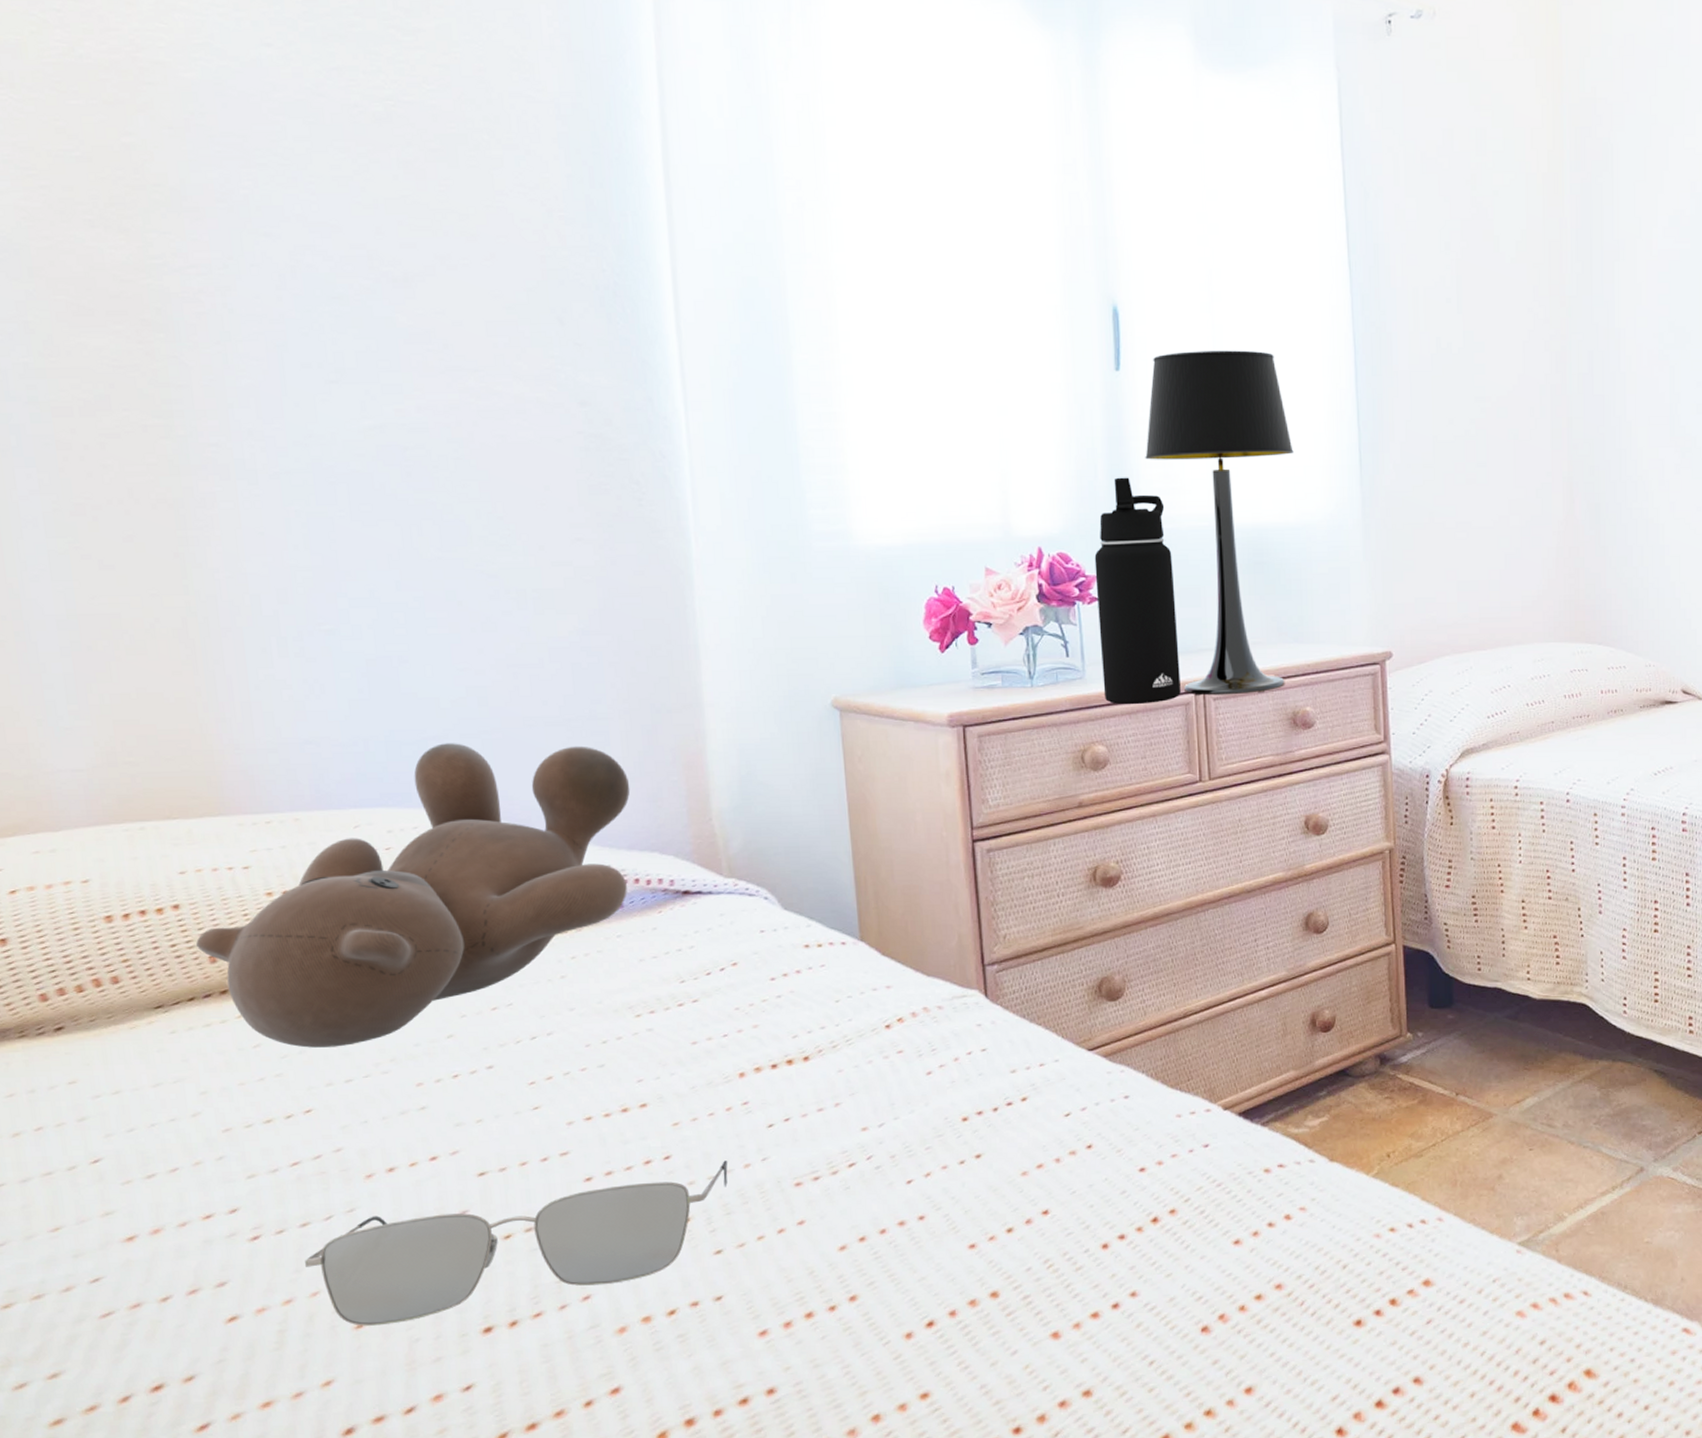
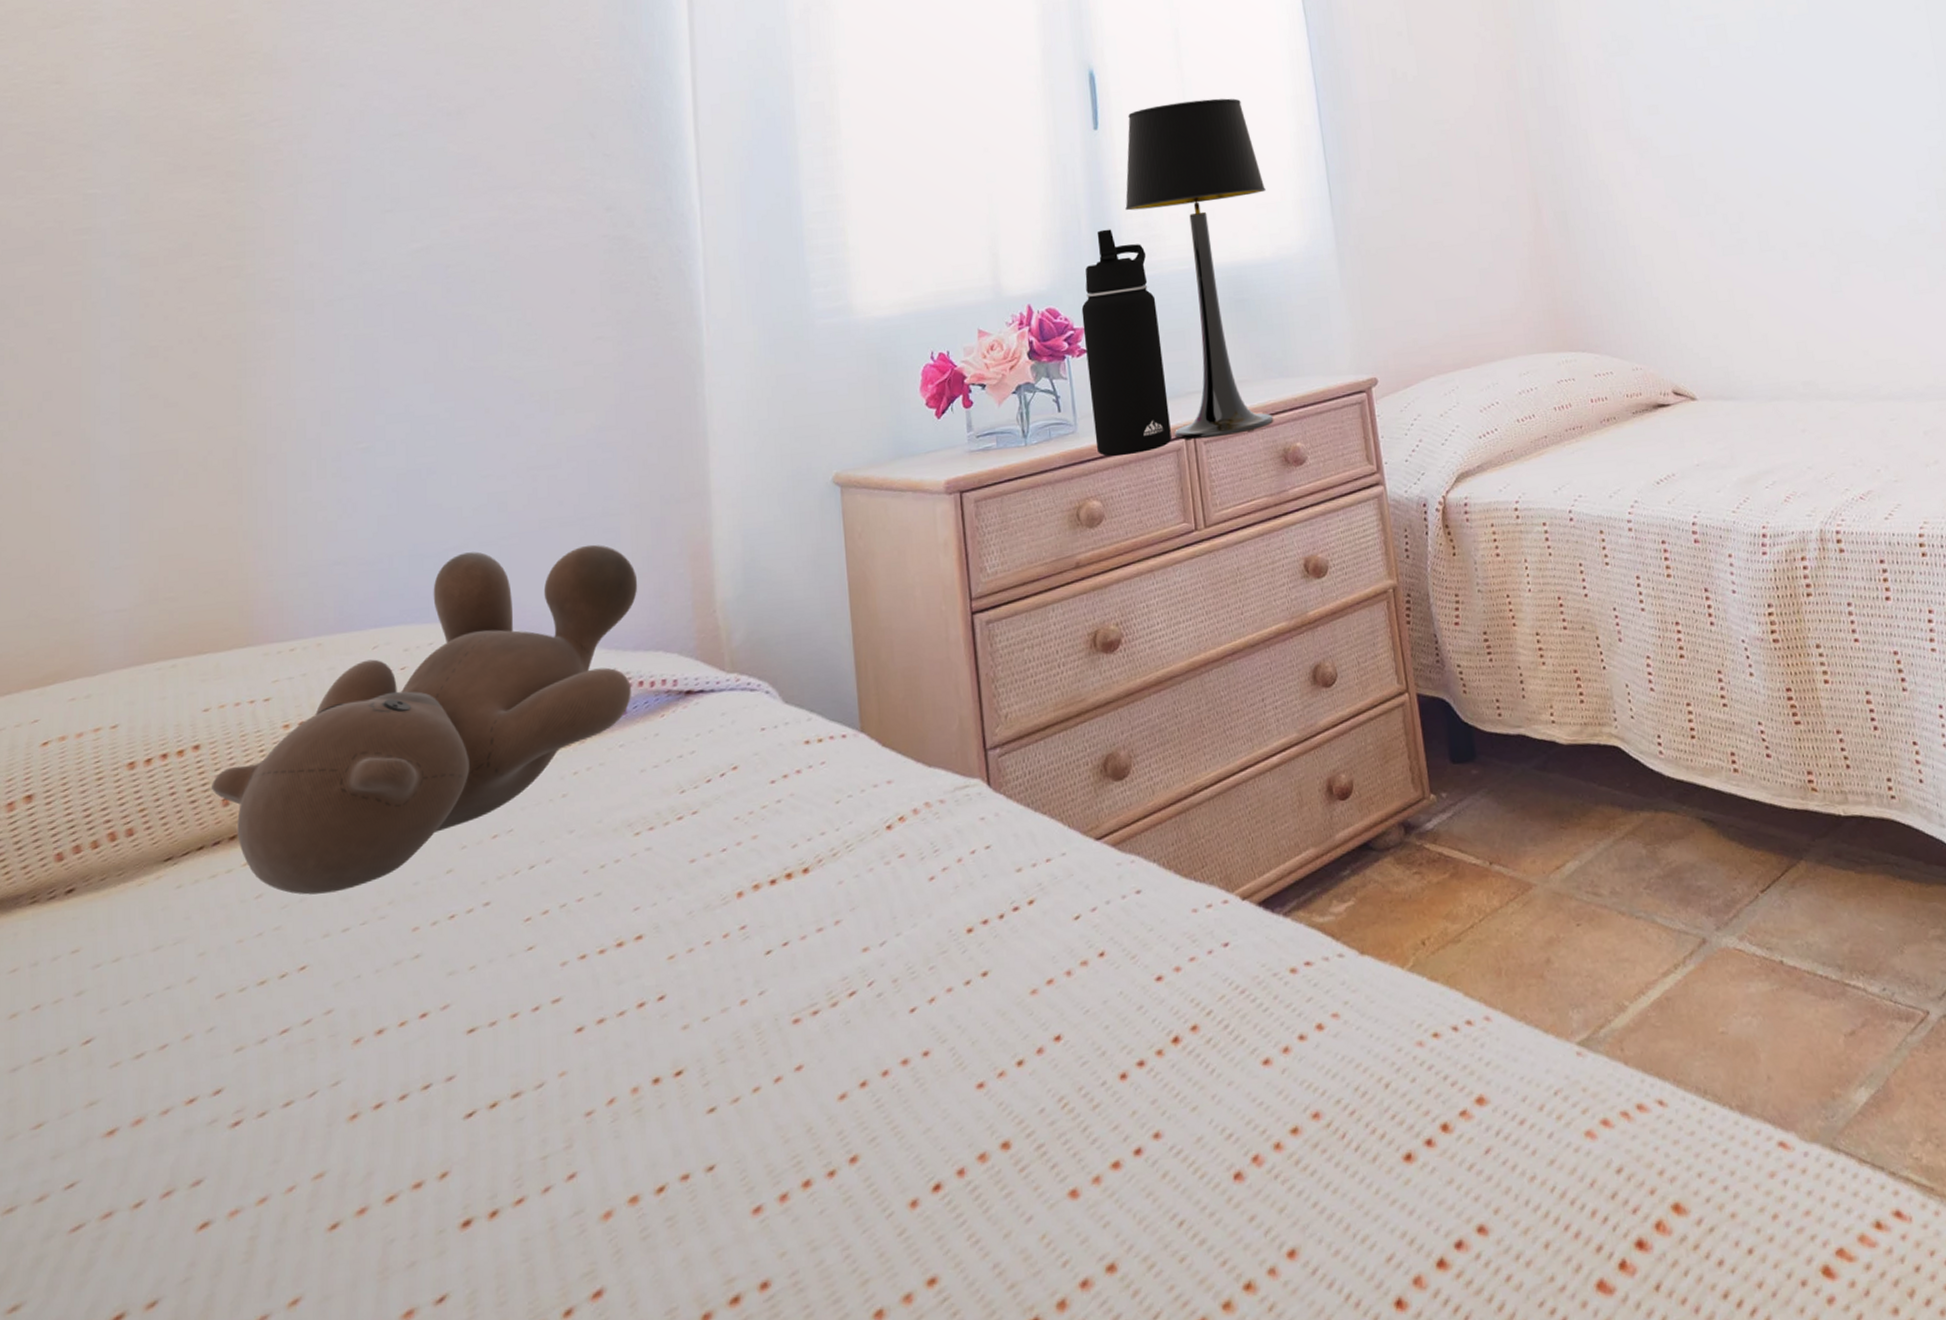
eyeglasses: present [304,1161,728,1326] -> none [283,997,724,1227]

